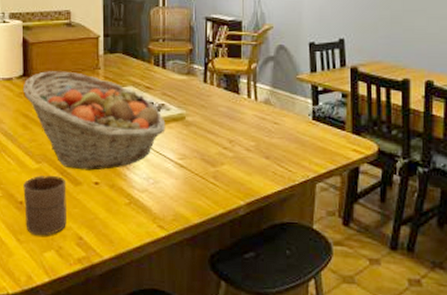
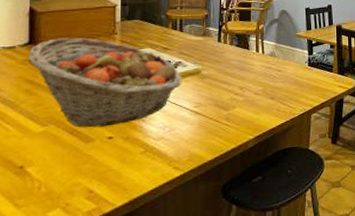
cup: present [23,176,68,236] -> none [24,136,77,198]

